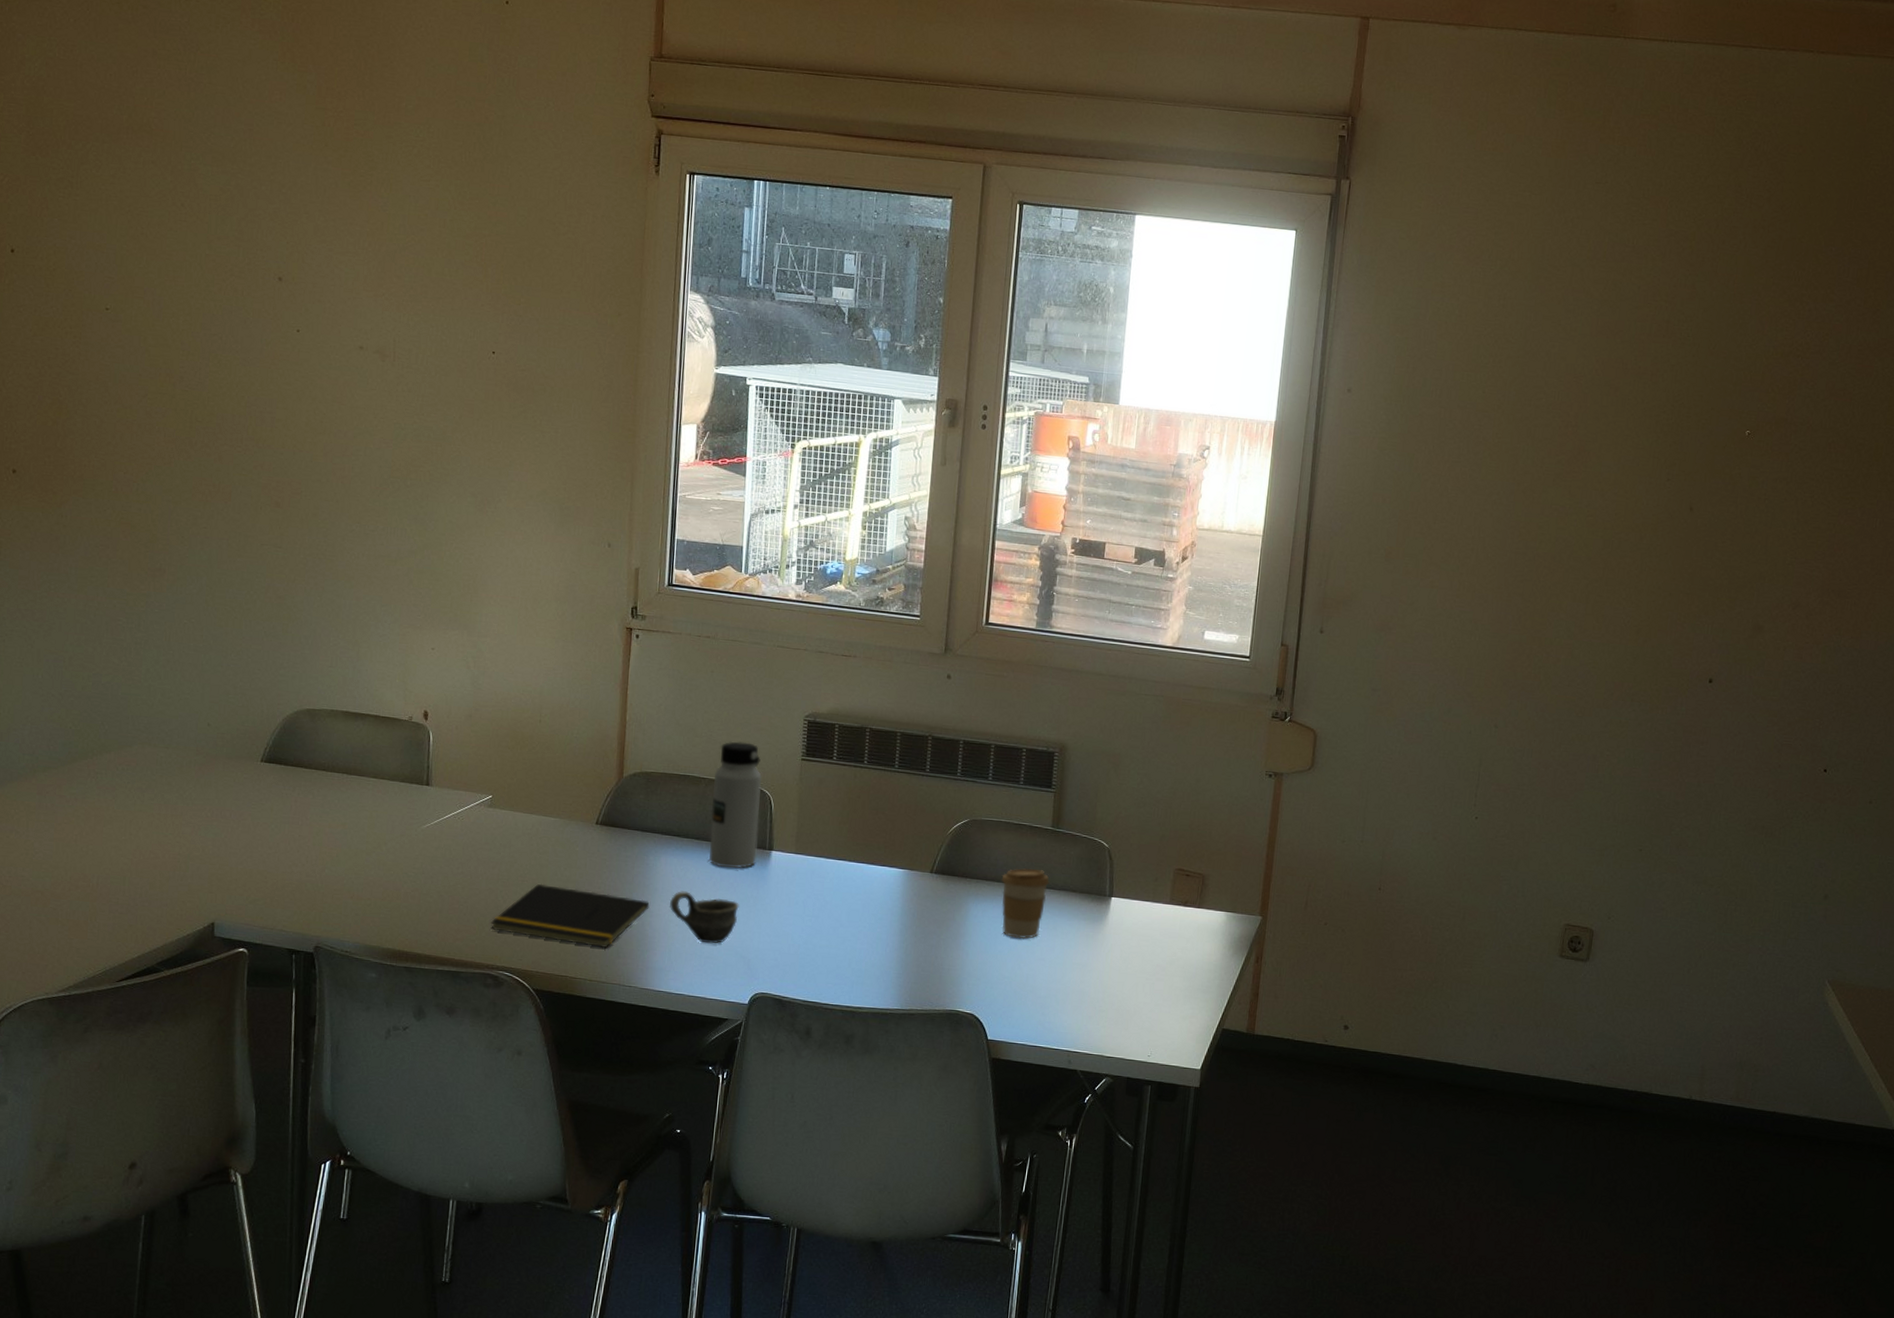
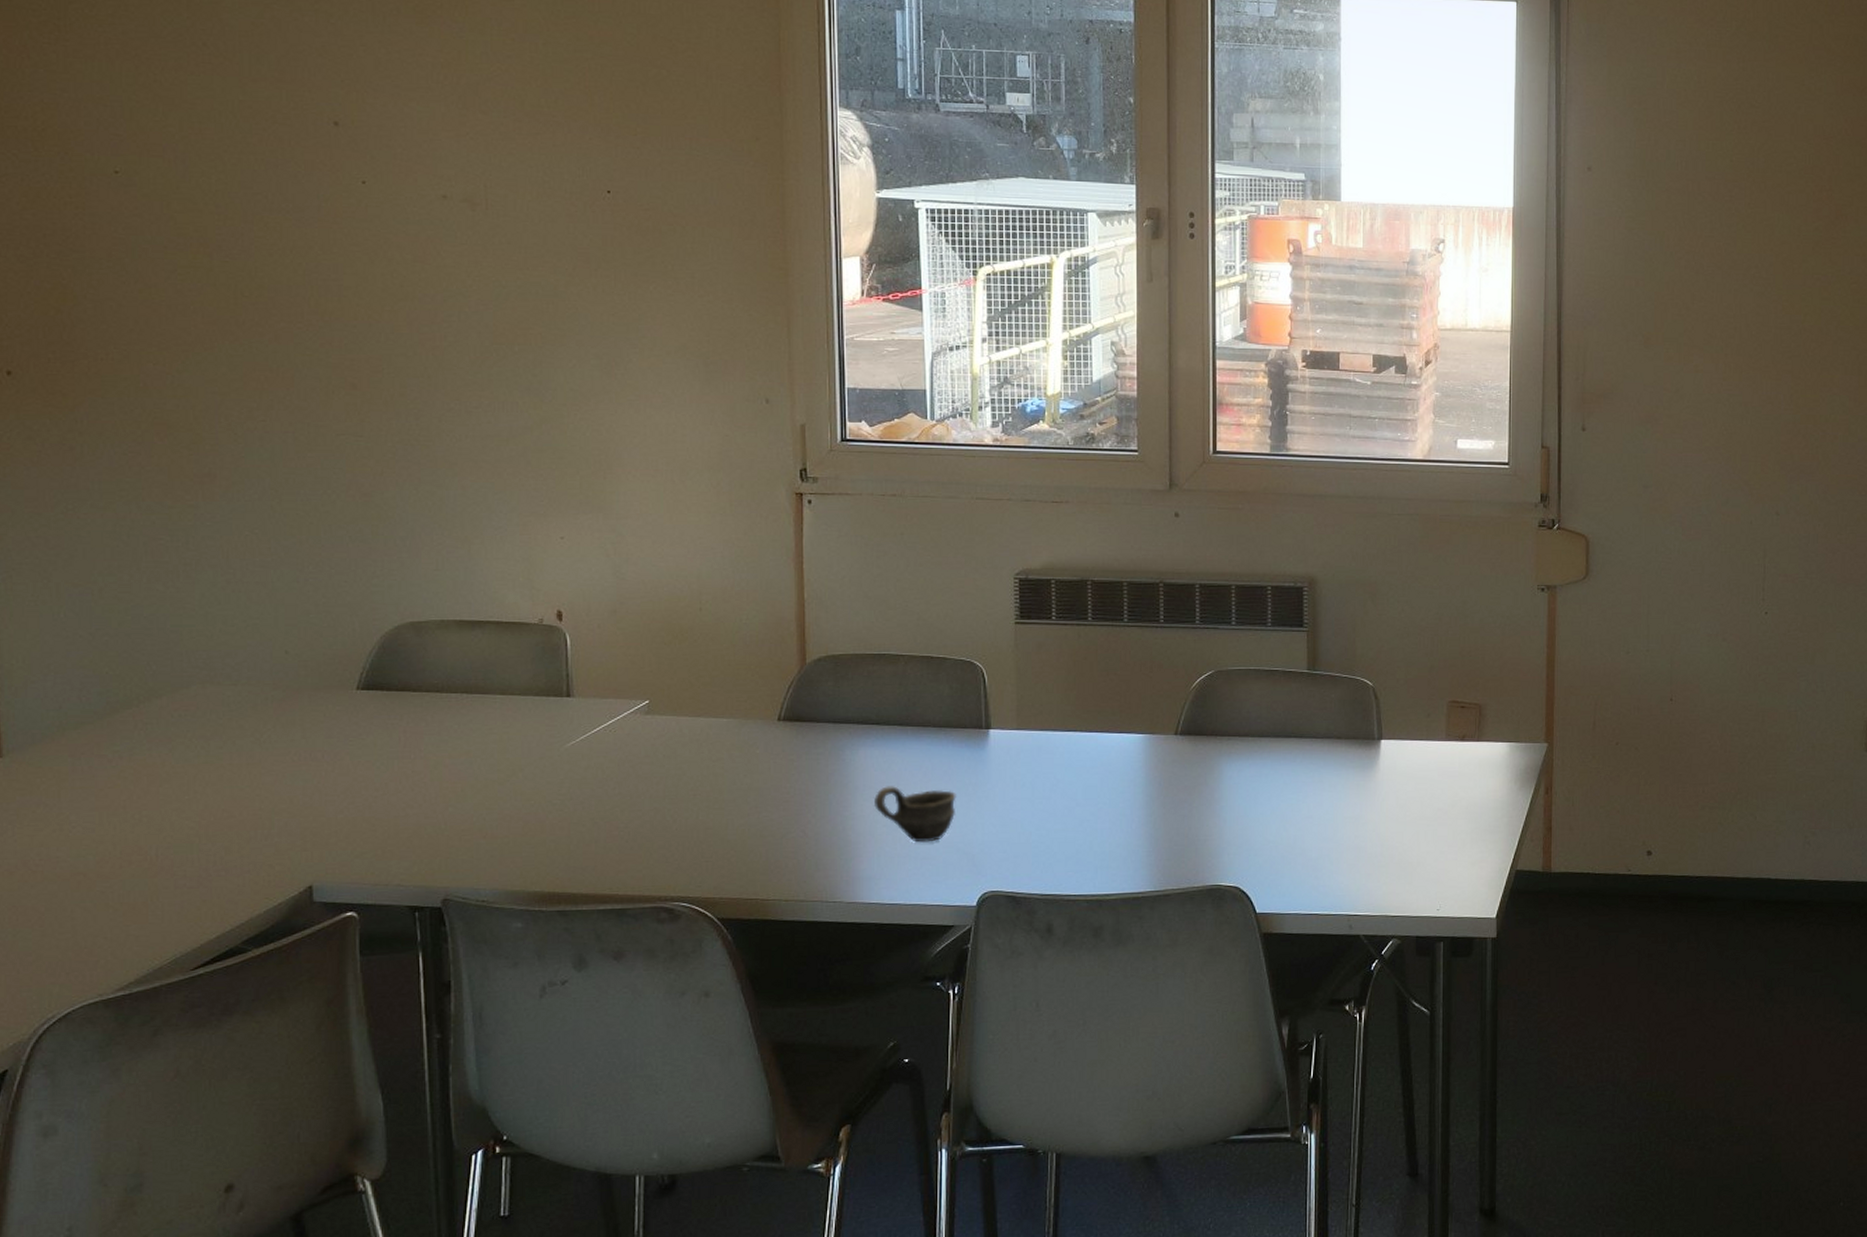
notepad: present [491,883,650,949] -> none [660,795,850,862]
water bottle: present [708,741,763,868] -> none [915,610,972,754]
coffee cup: present [1001,867,1050,940] -> none [1256,717,1310,798]

